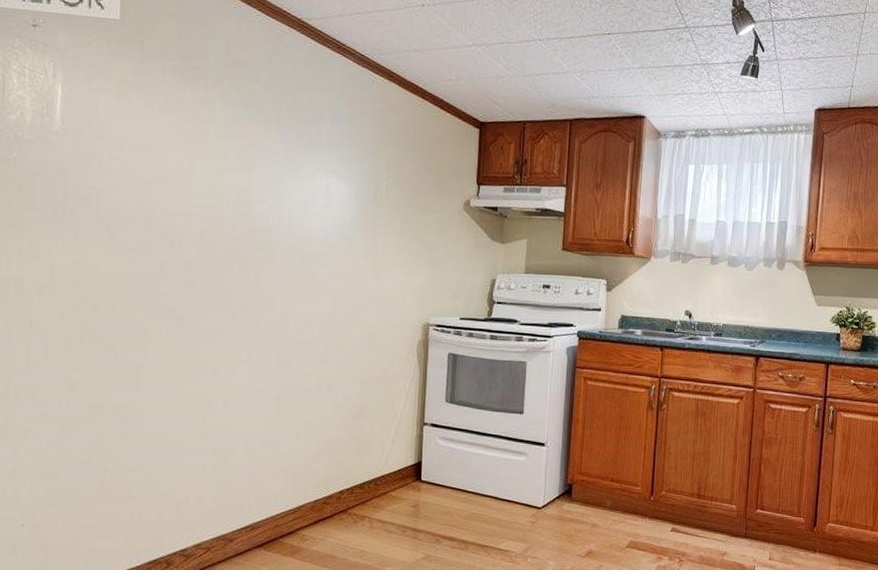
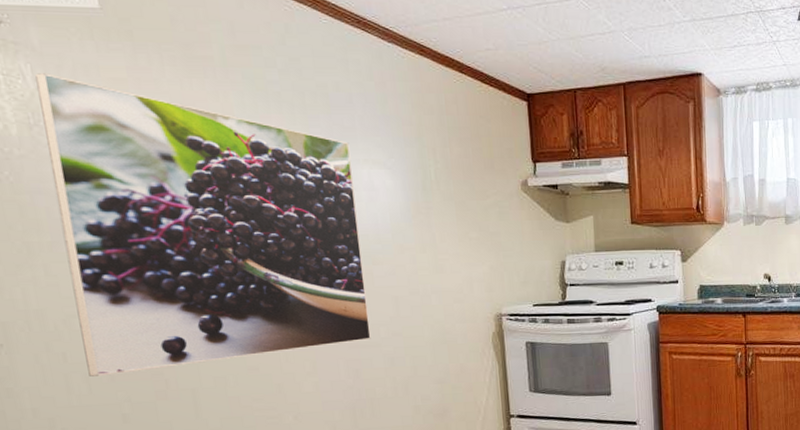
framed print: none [49,71,314,345] -> present [35,73,371,377]

